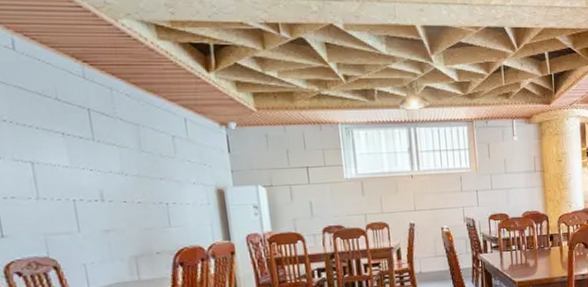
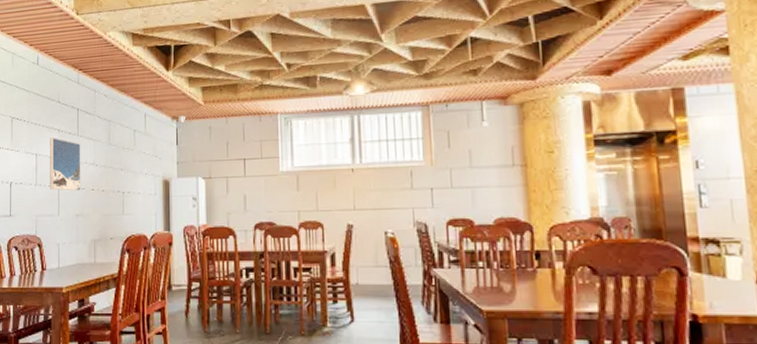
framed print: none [50,142,108,205] -> present [50,138,81,191]

